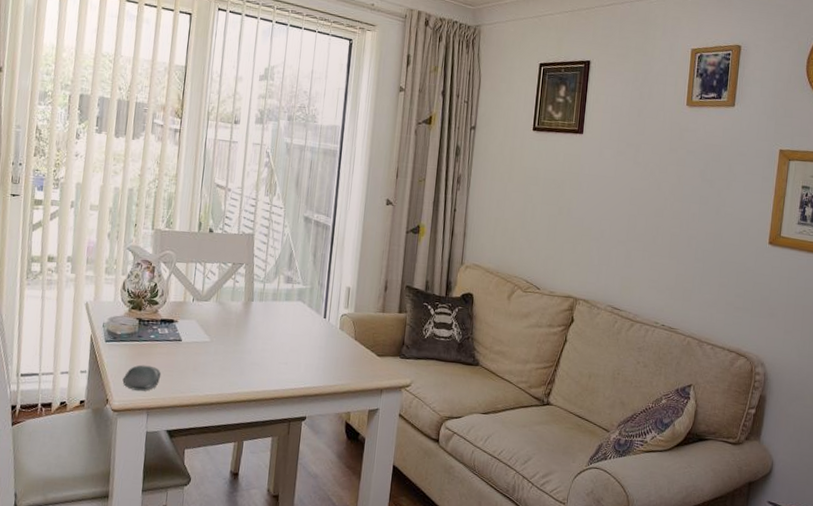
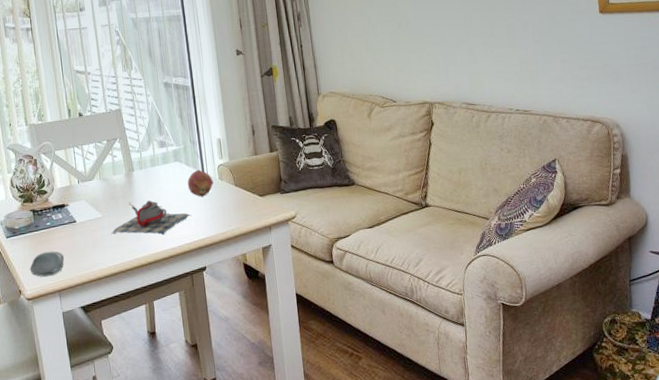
teapot: none [215,332,303,374] -> present [111,200,192,235]
fruit: none [305,314,333,344] -> present [187,170,214,197]

